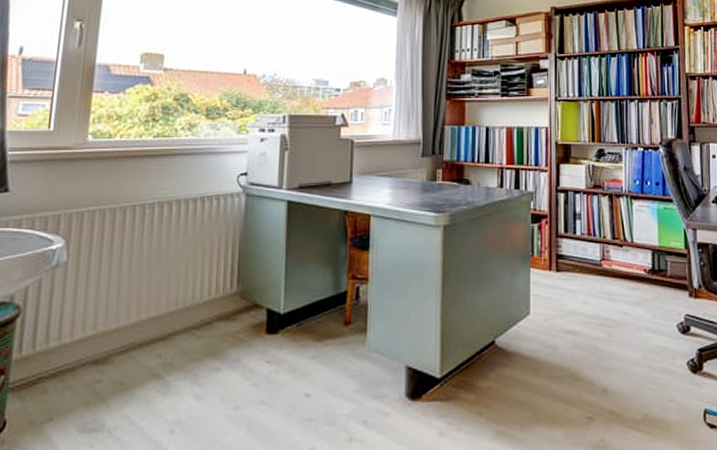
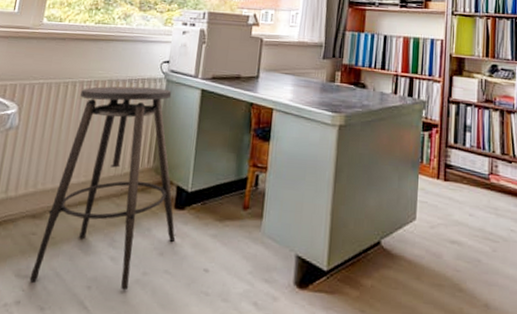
stool: none [98,204,270,436] -> present [29,86,176,291]

